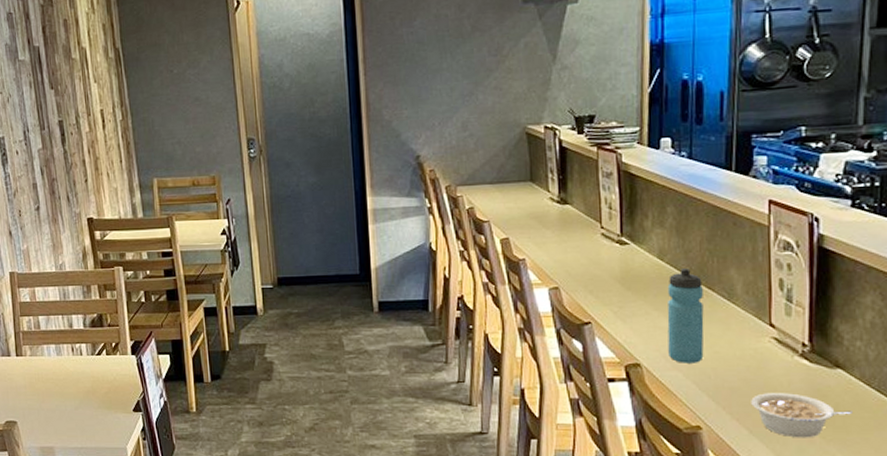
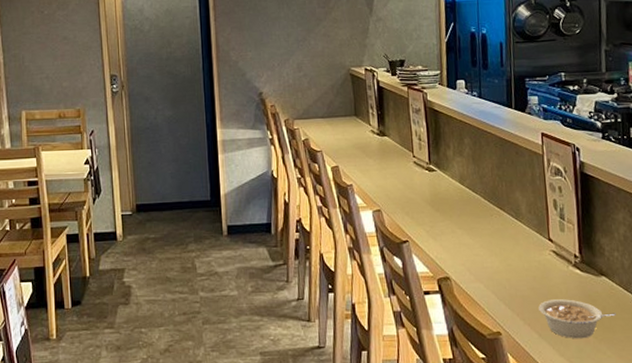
water bottle: present [667,269,704,363] -> none [468,192,500,276]

